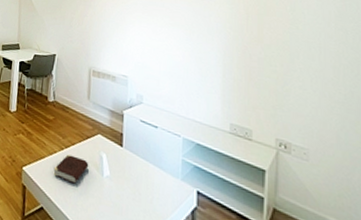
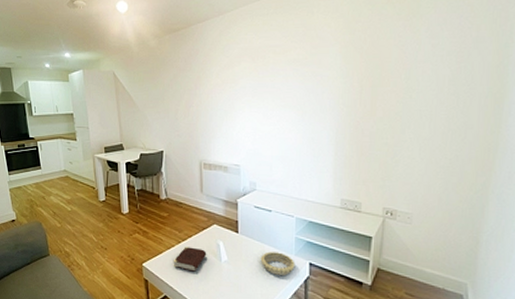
decorative bowl: none [144,172,182,203] -> present [260,252,295,275]

